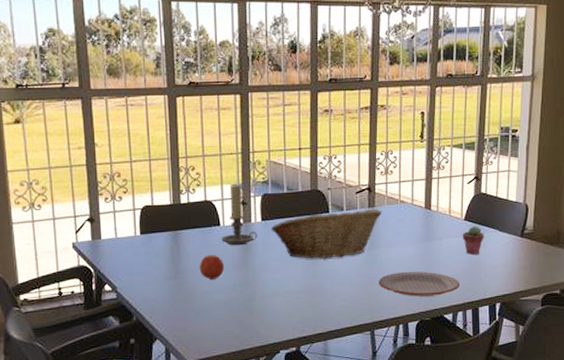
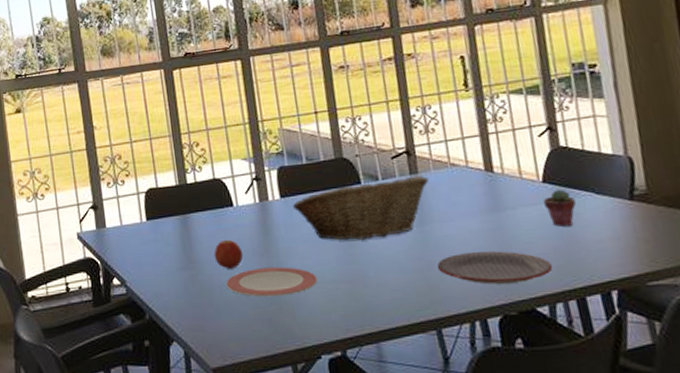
plate: none [207,279,284,304] -> present [226,267,318,297]
candle holder: present [221,184,257,246] -> none [236,158,278,229]

